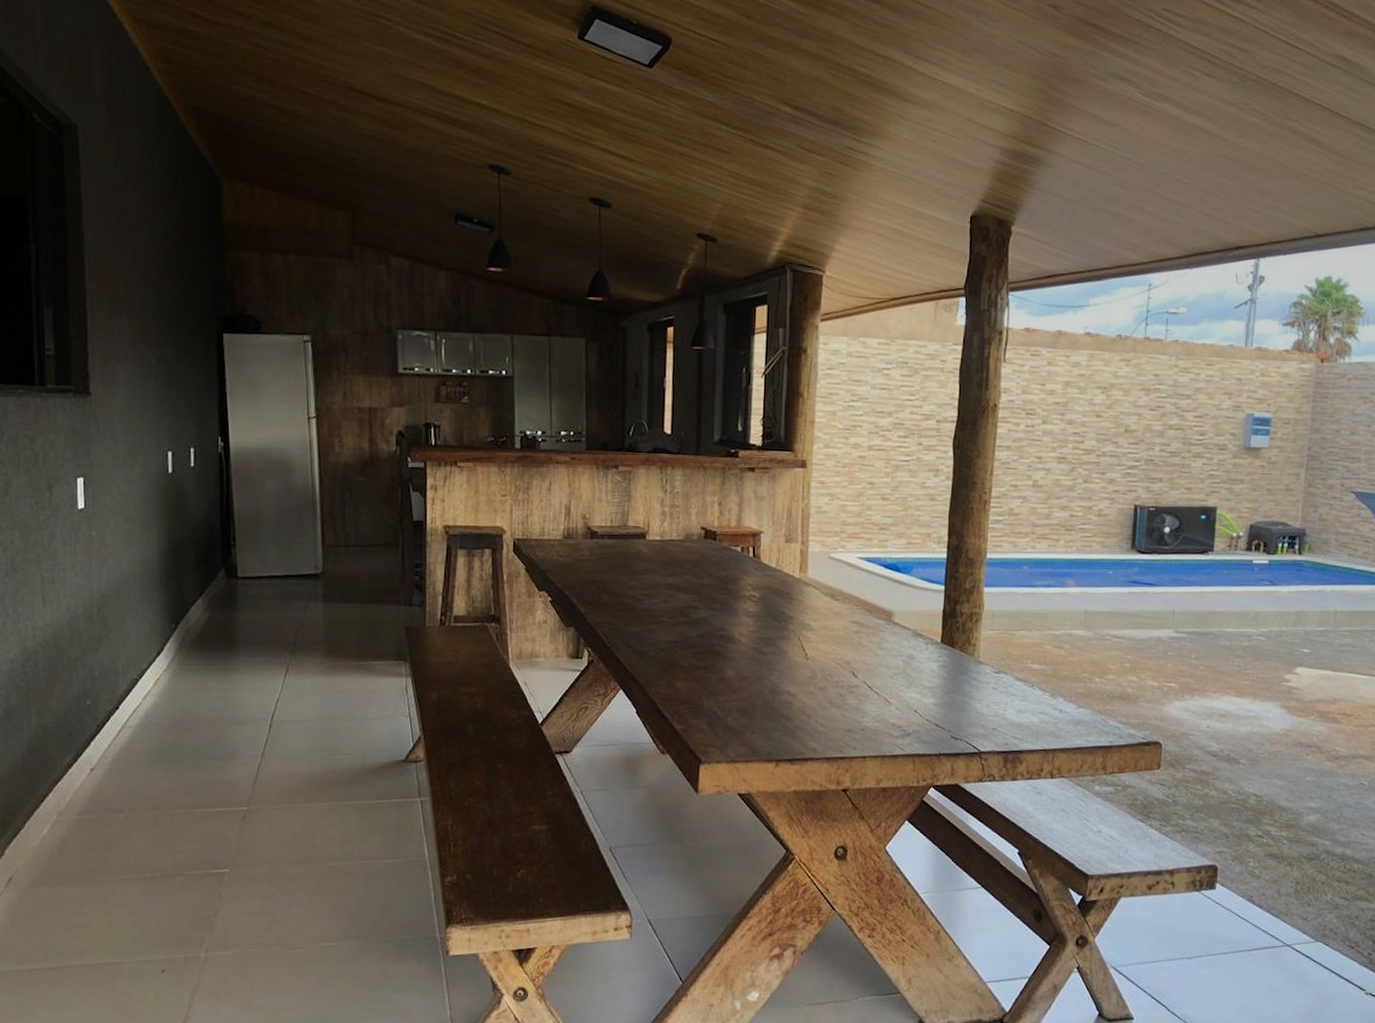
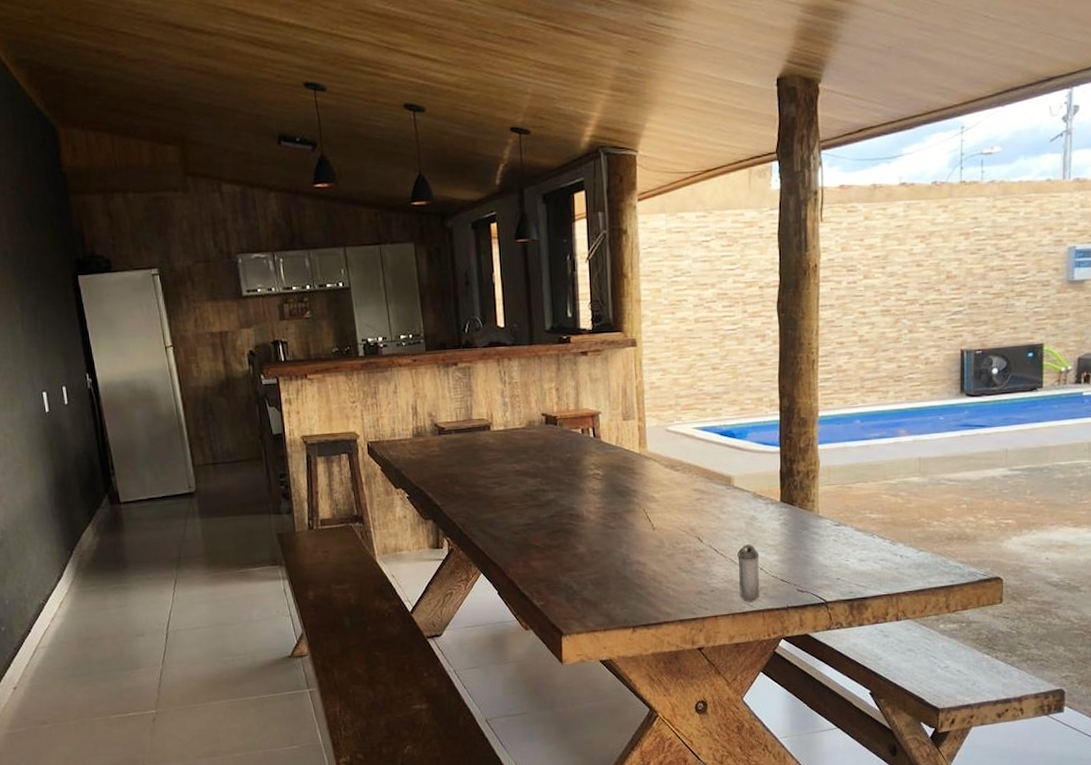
shaker: none [891,684,915,745] -> present [737,544,759,602]

